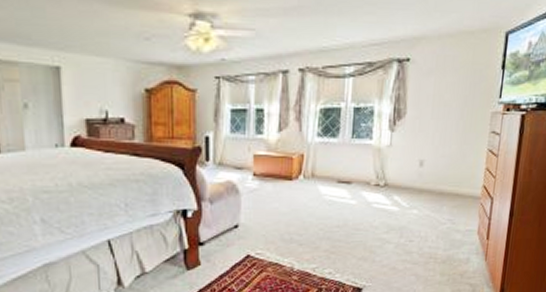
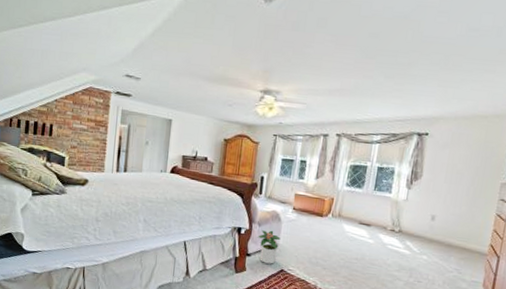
potted plant: none [210,207,243,251] -> present [257,230,281,264]

